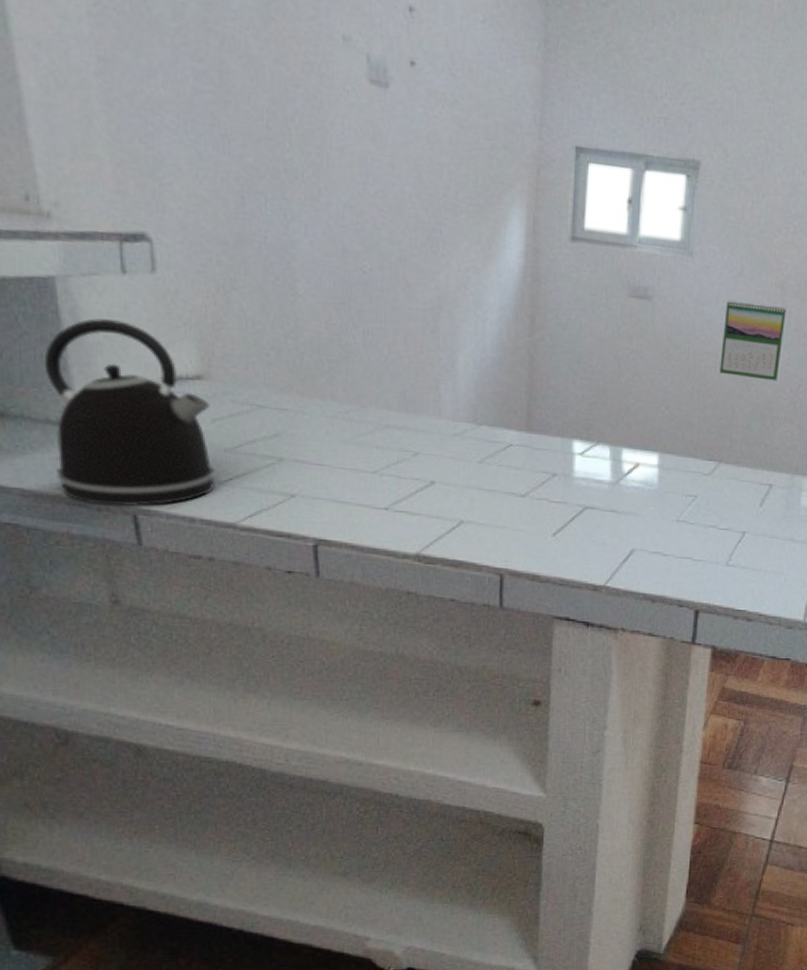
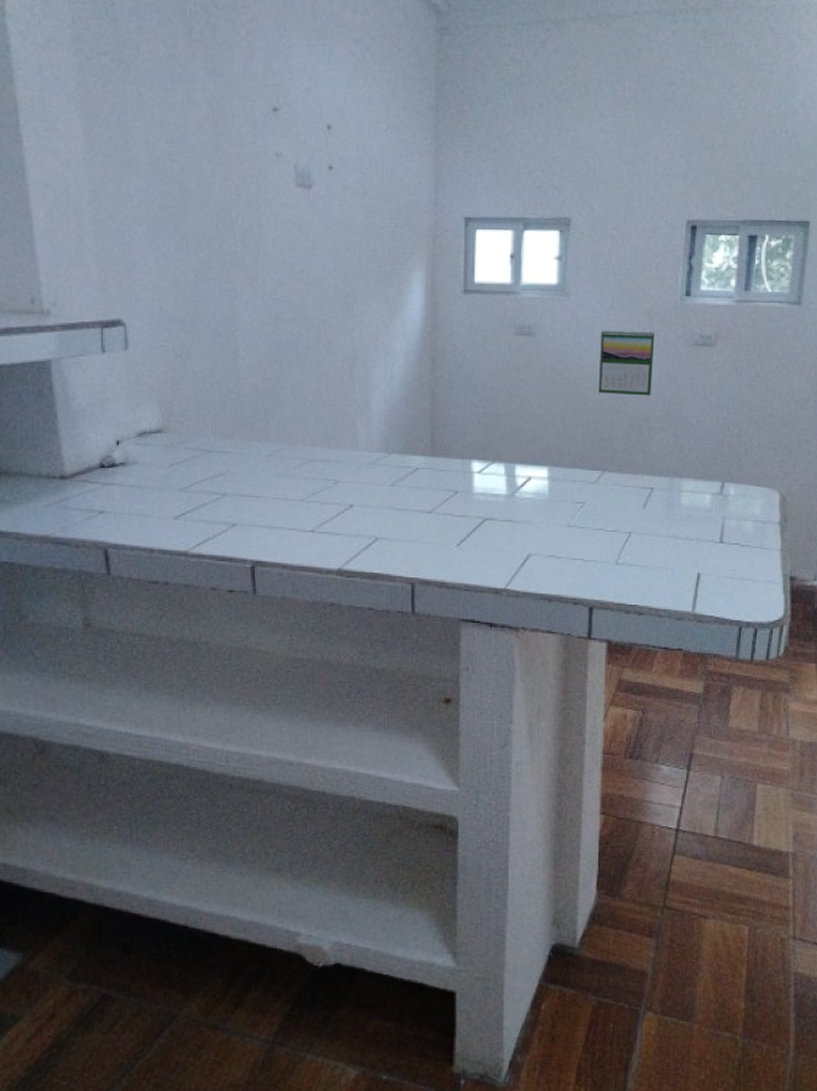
kettle: present [43,318,216,506] -> none [39,390,172,543]

